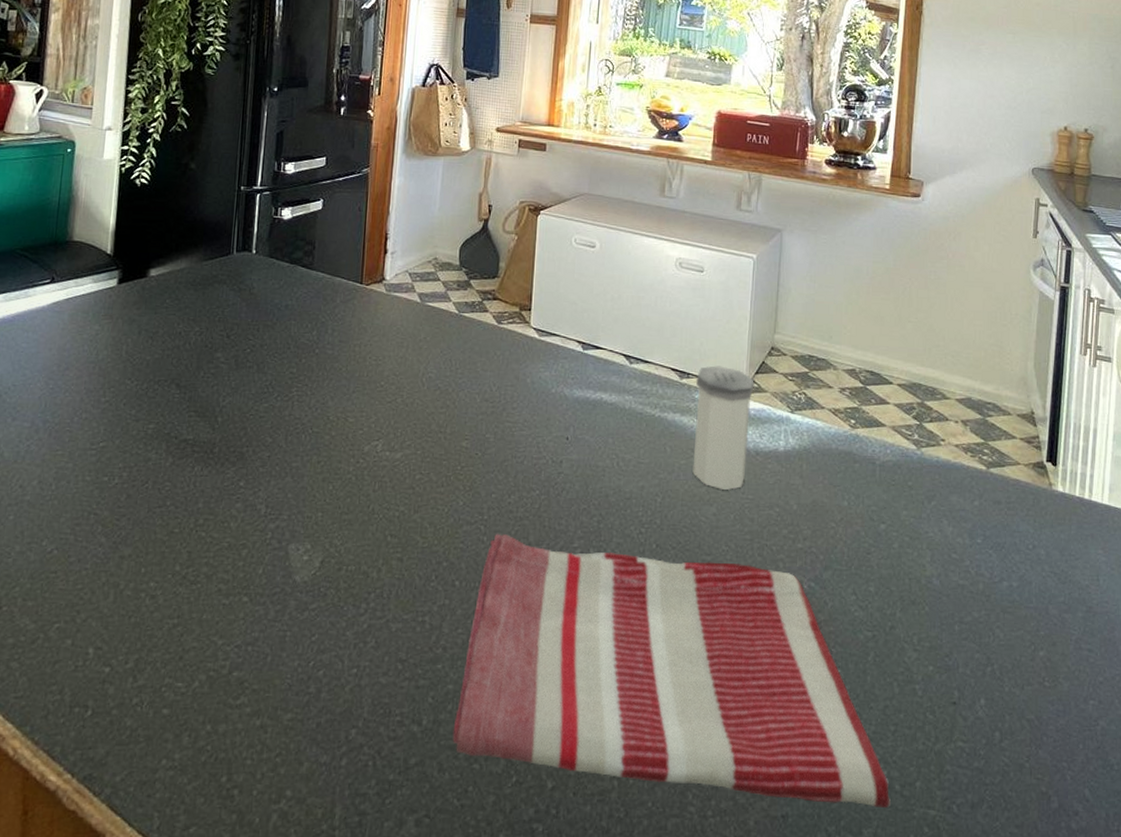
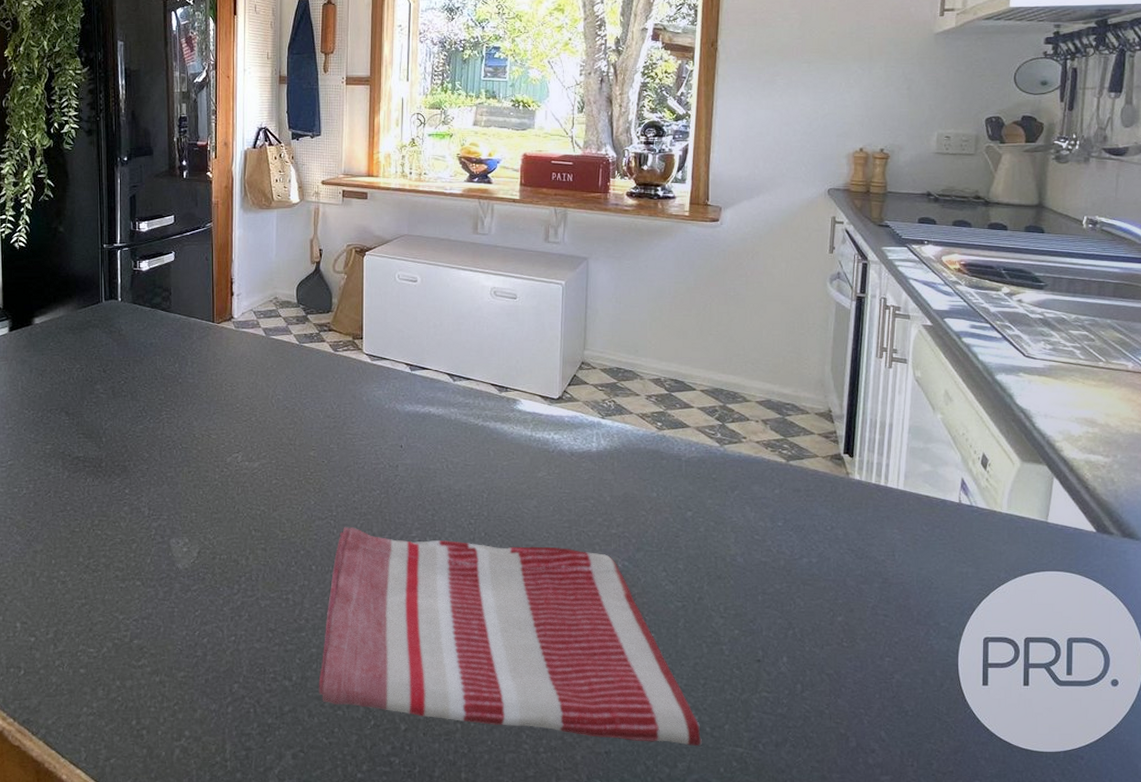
salt shaker: present [692,365,755,490] -> none [513,380,567,486]

